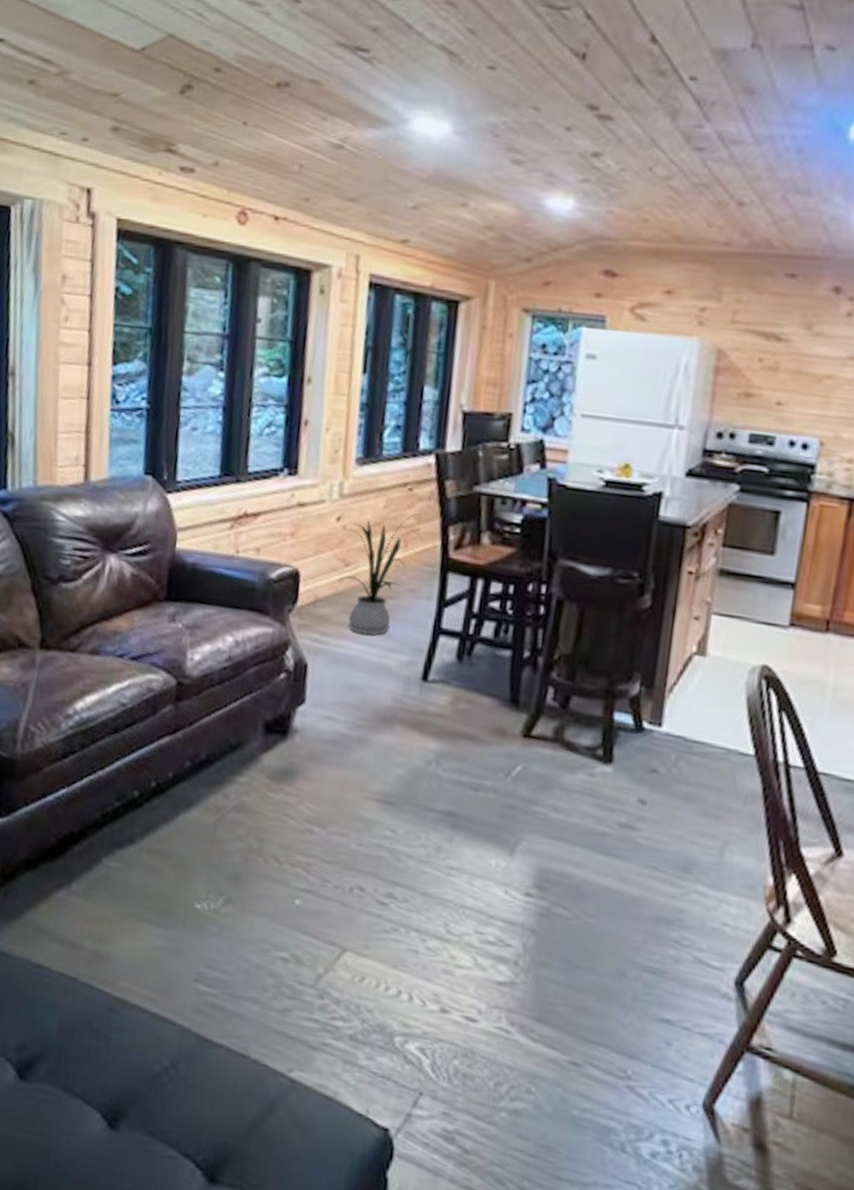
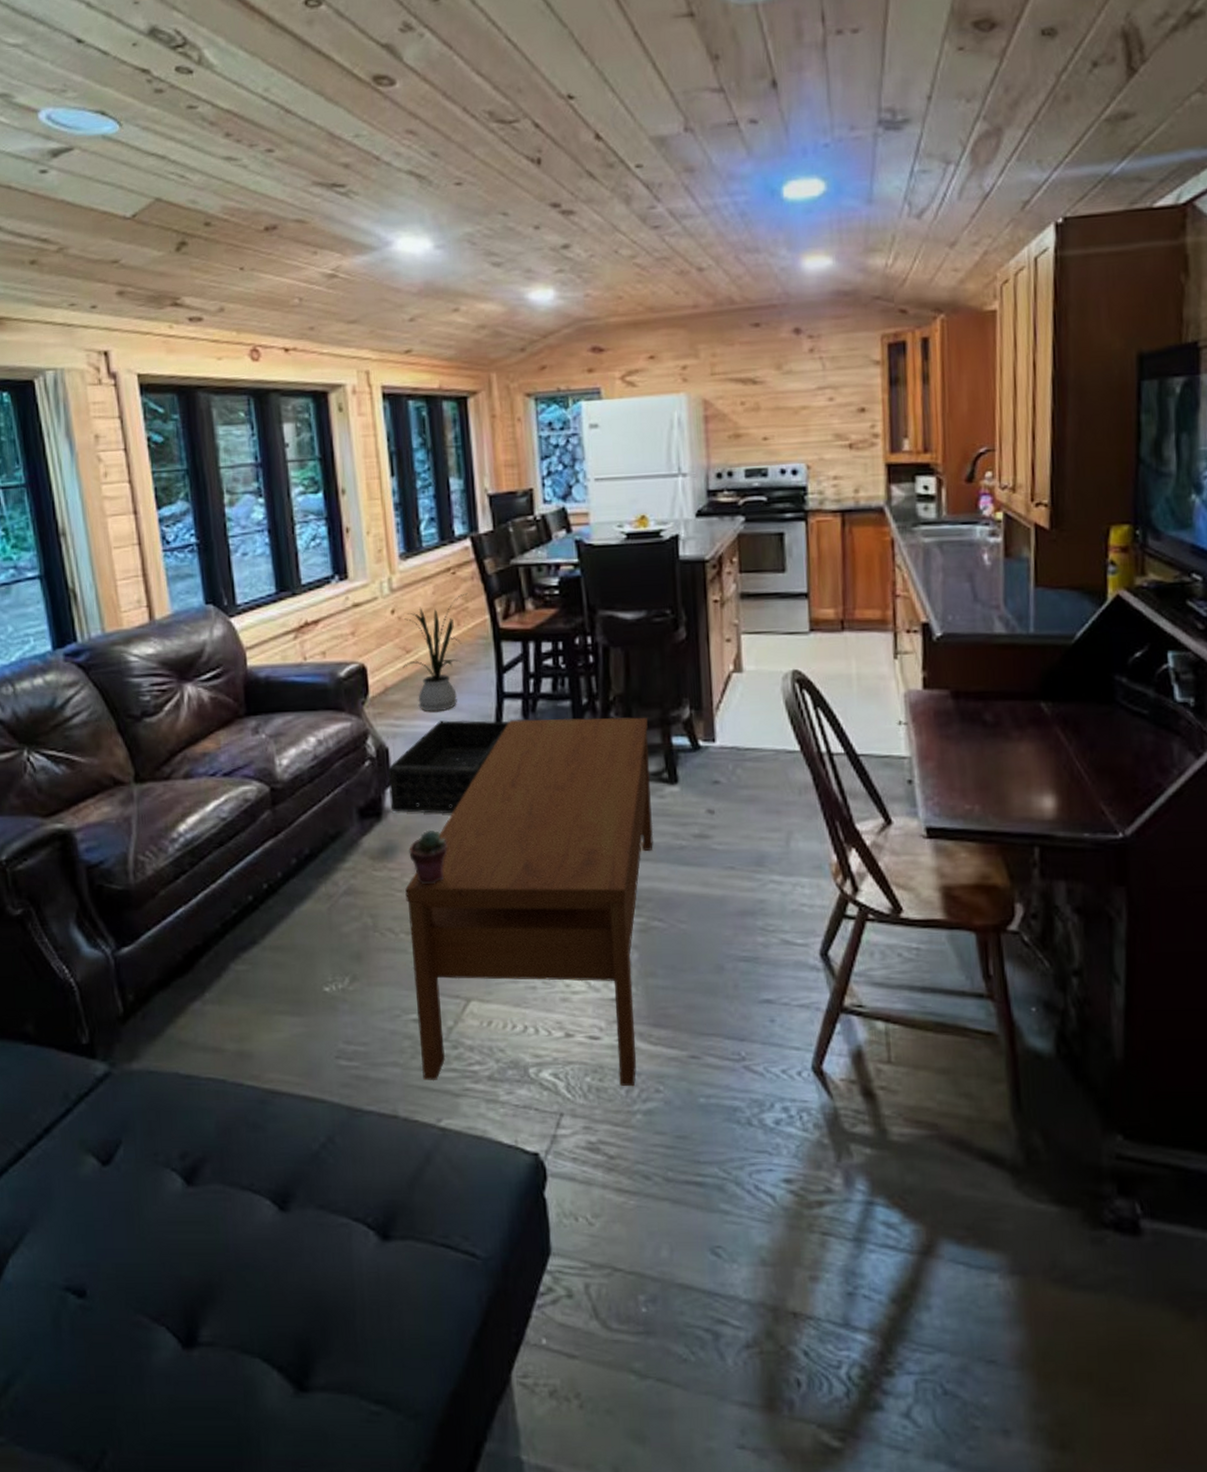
coffee table: none [281,658,591,1082] -> present [405,717,654,1087]
basket: none [299,645,442,748] -> present [388,720,510,814]
potted succulent: none [309,759,352,819] -> present [409,830,448,885]

